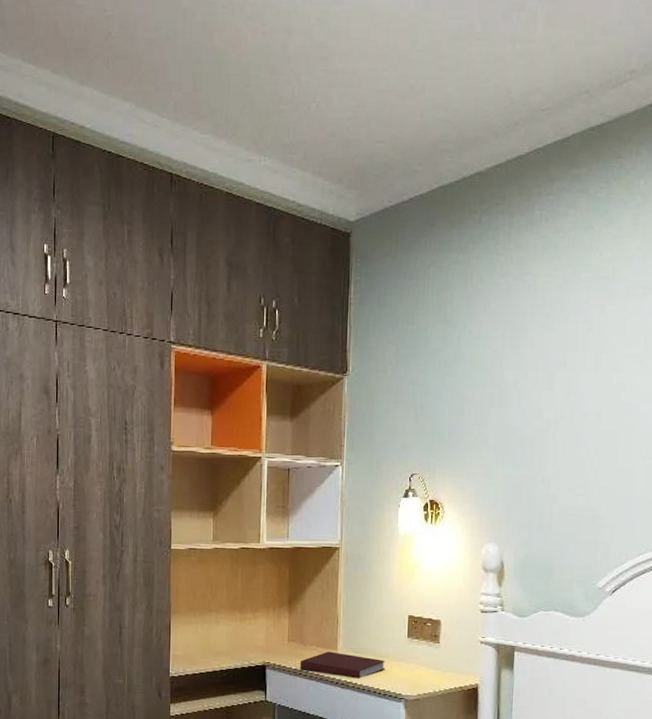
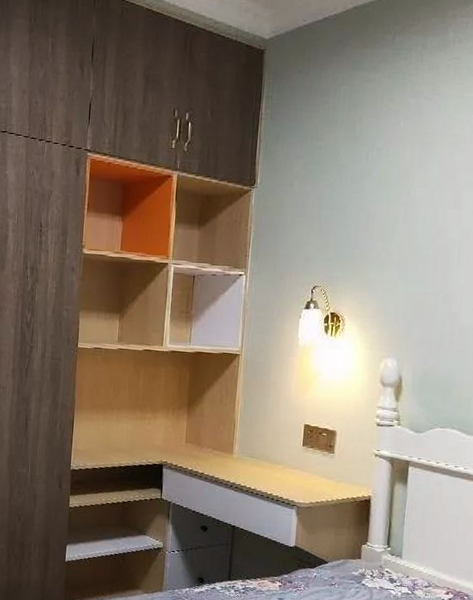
notebook: present [300,651,385,679] -> none [195,455,280,483]

